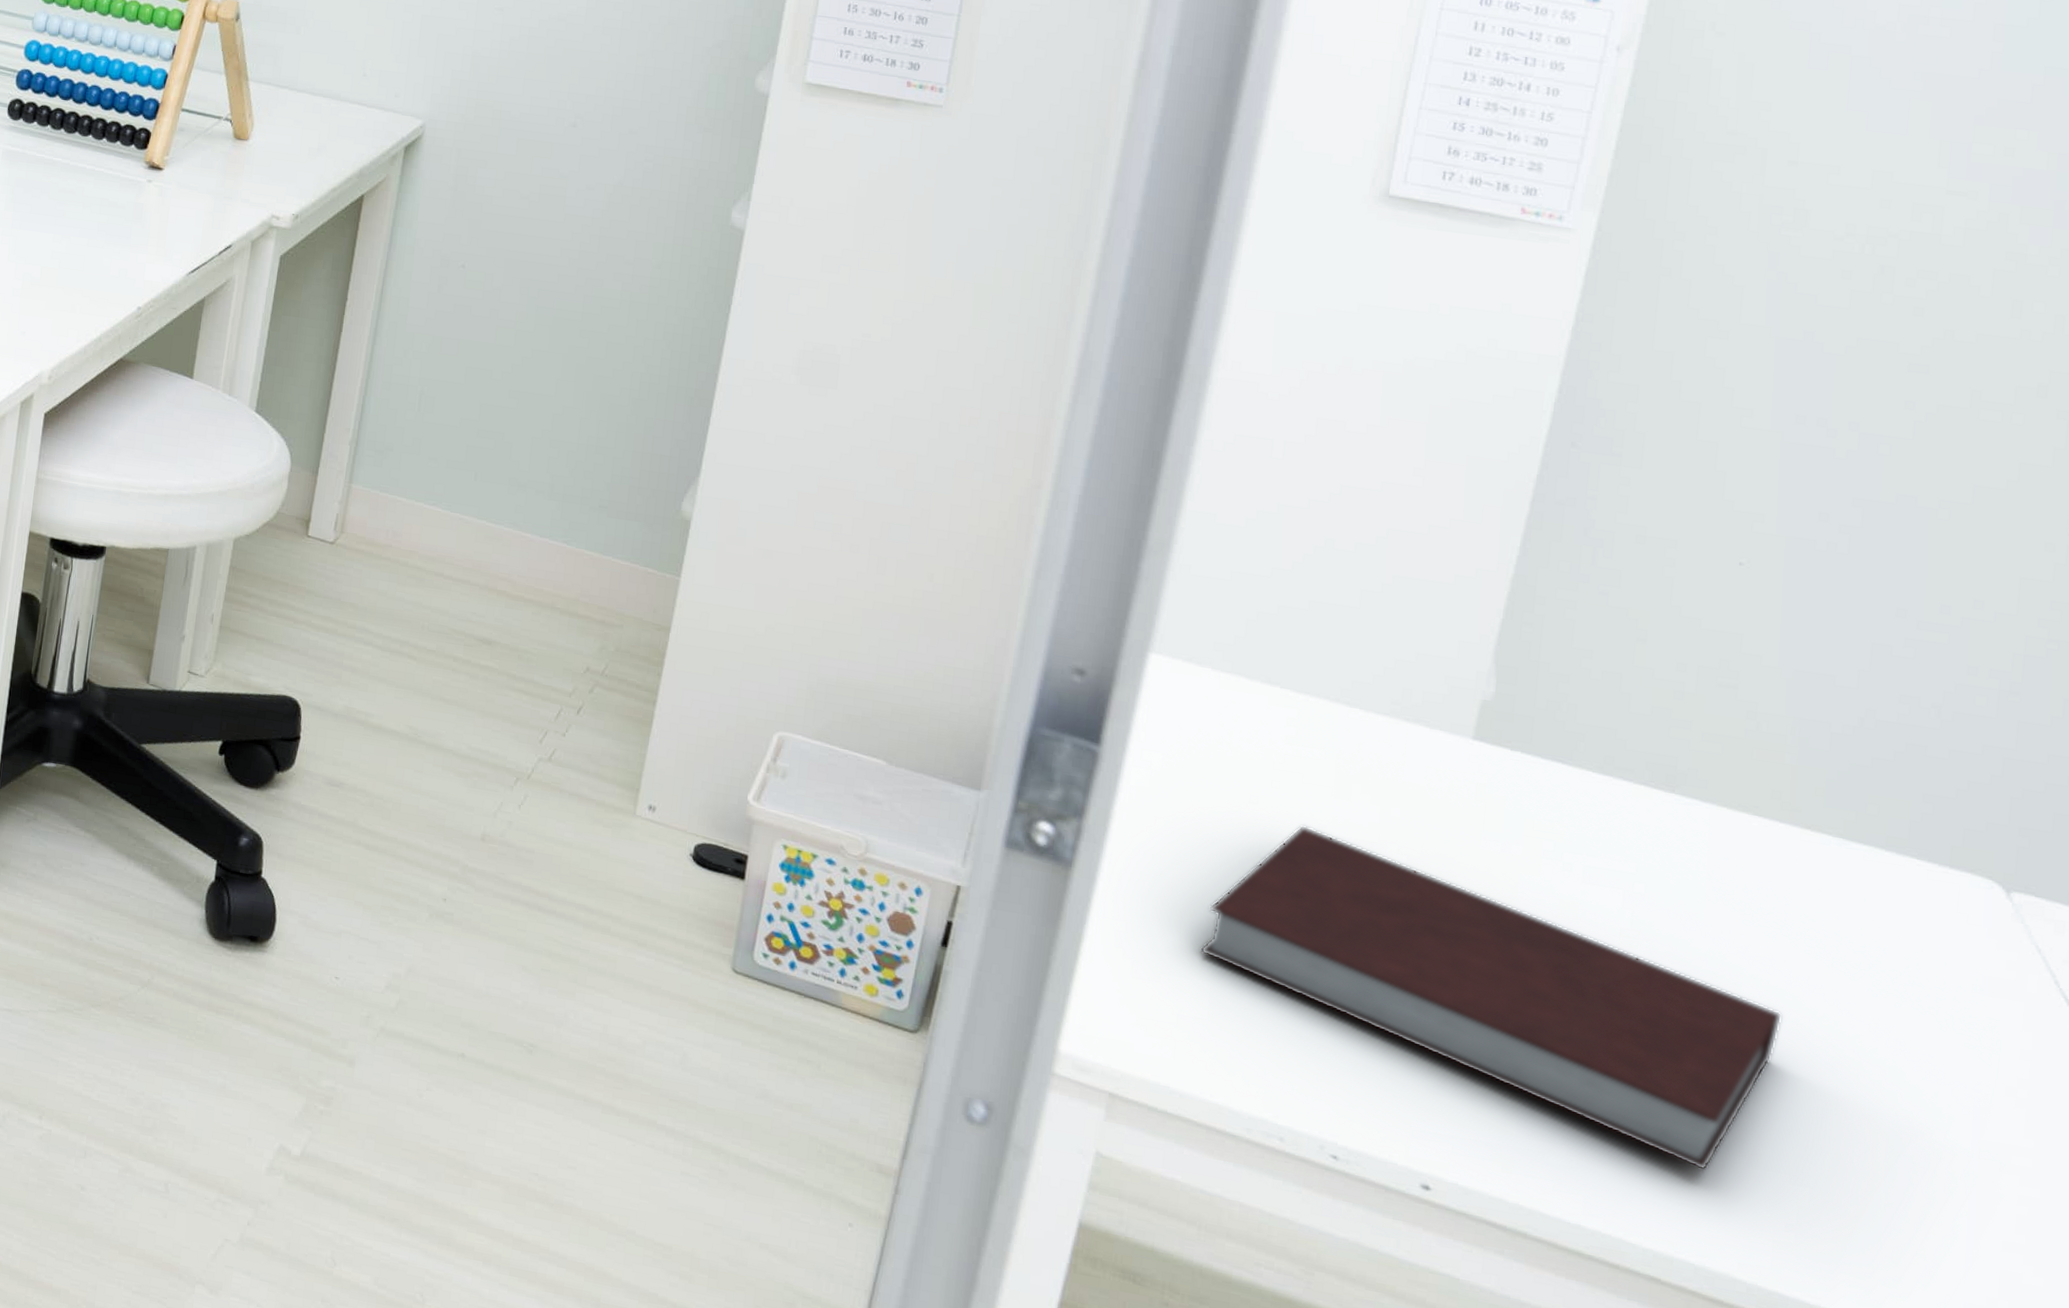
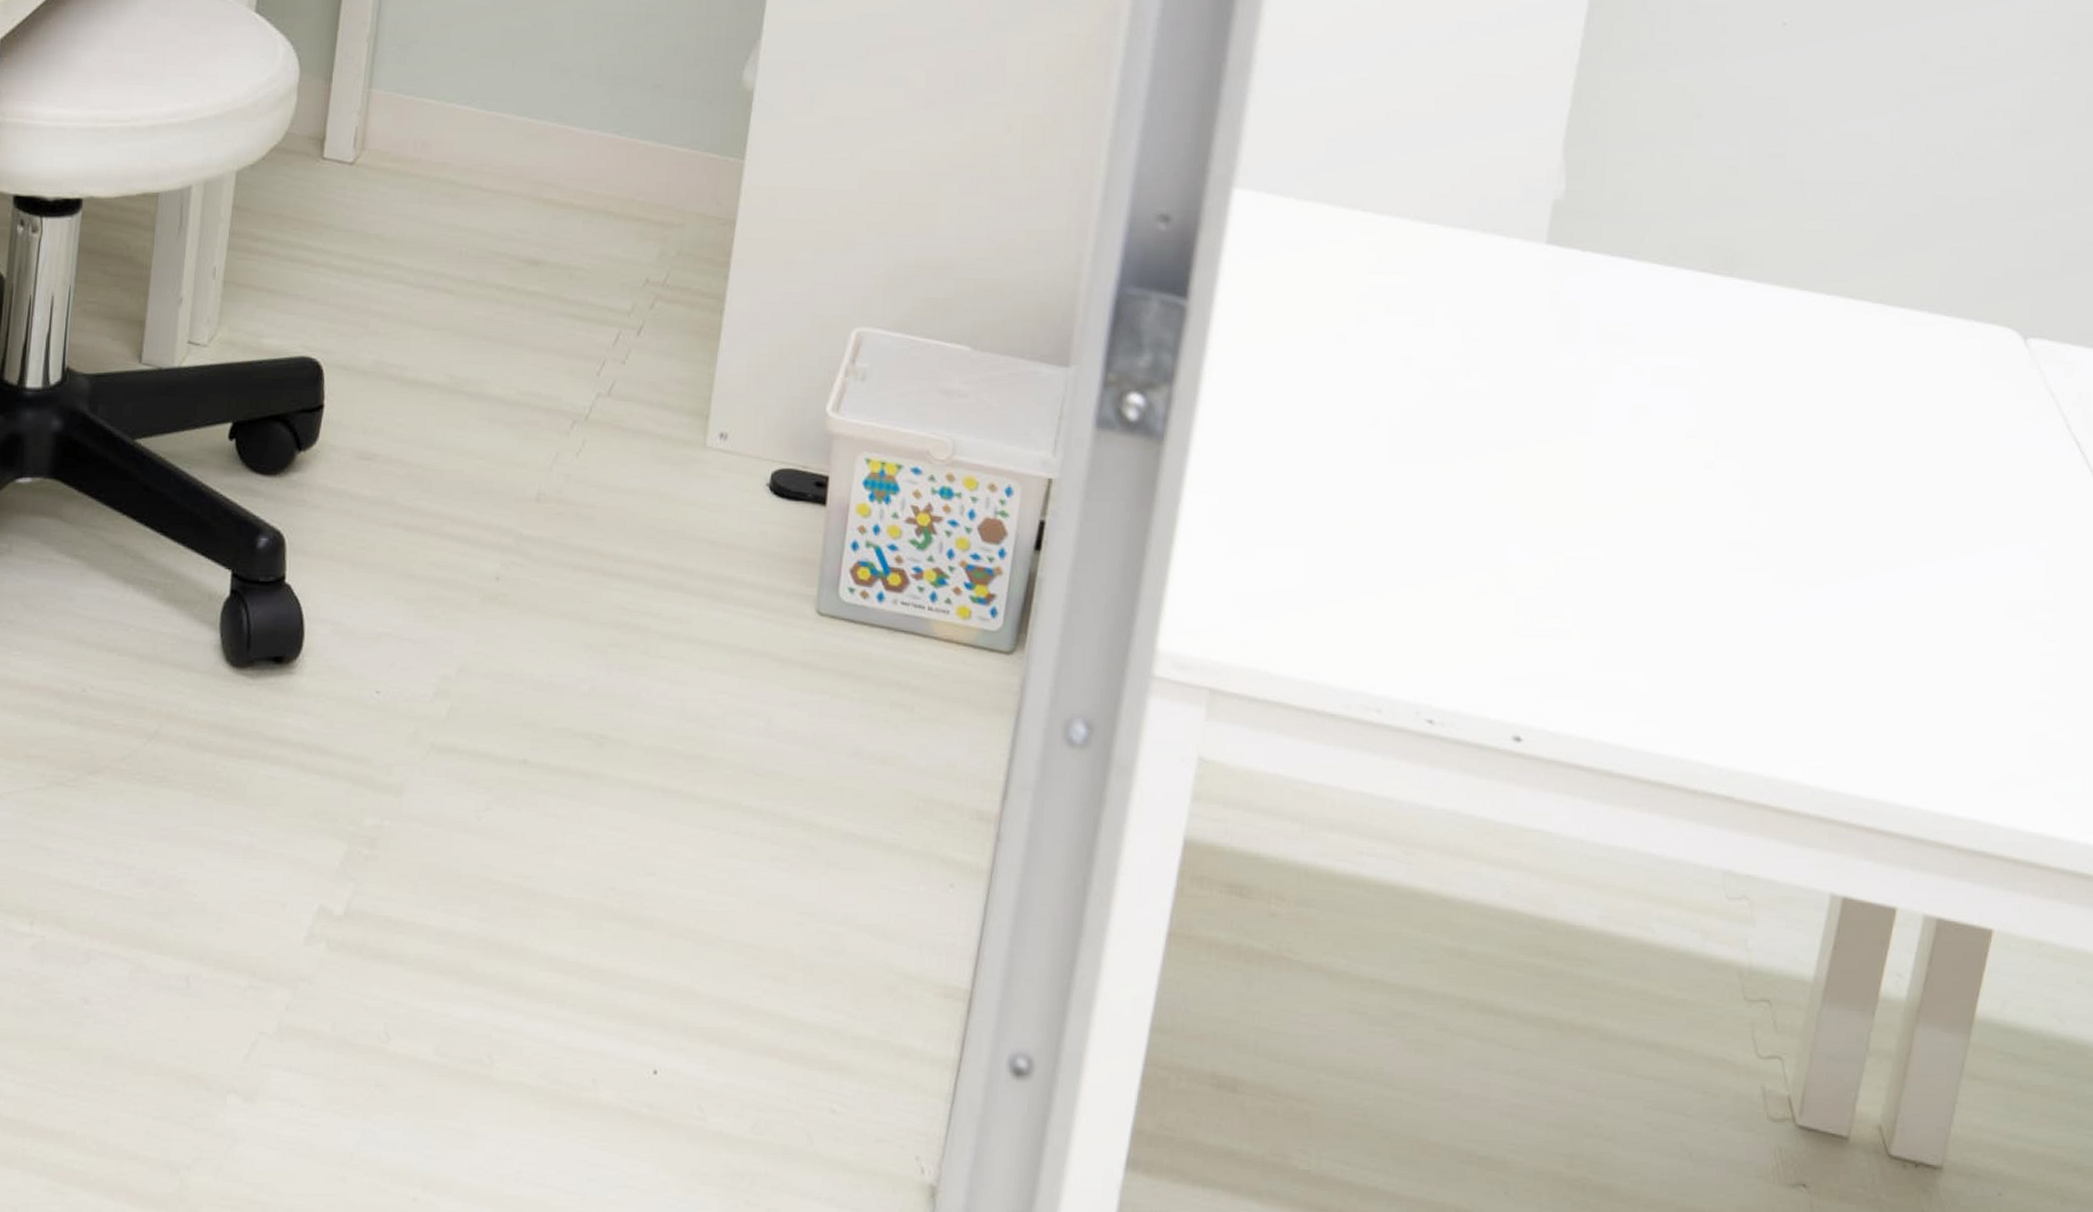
notebook: present [1200,824,1783,1171] -> none [1293,360,1835,675]

